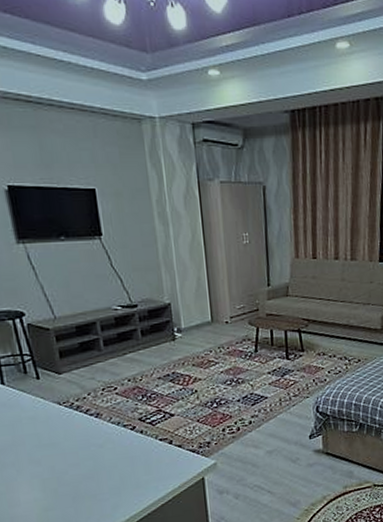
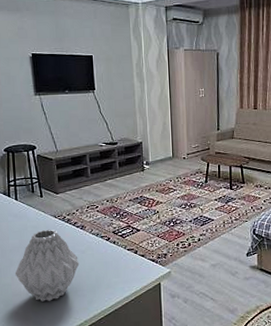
vase: none [9,419,97,512] -> present [14,229,80,302]

